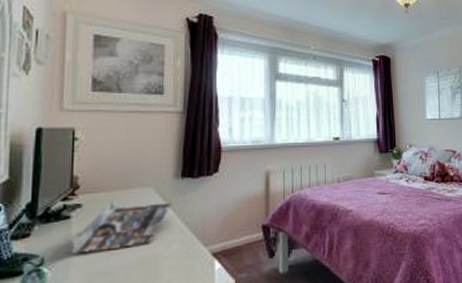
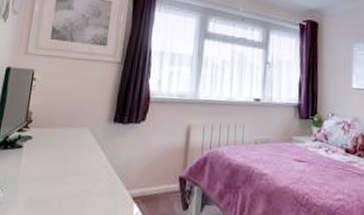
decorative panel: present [72,197,171,254] -> none [20,134,103,180]

